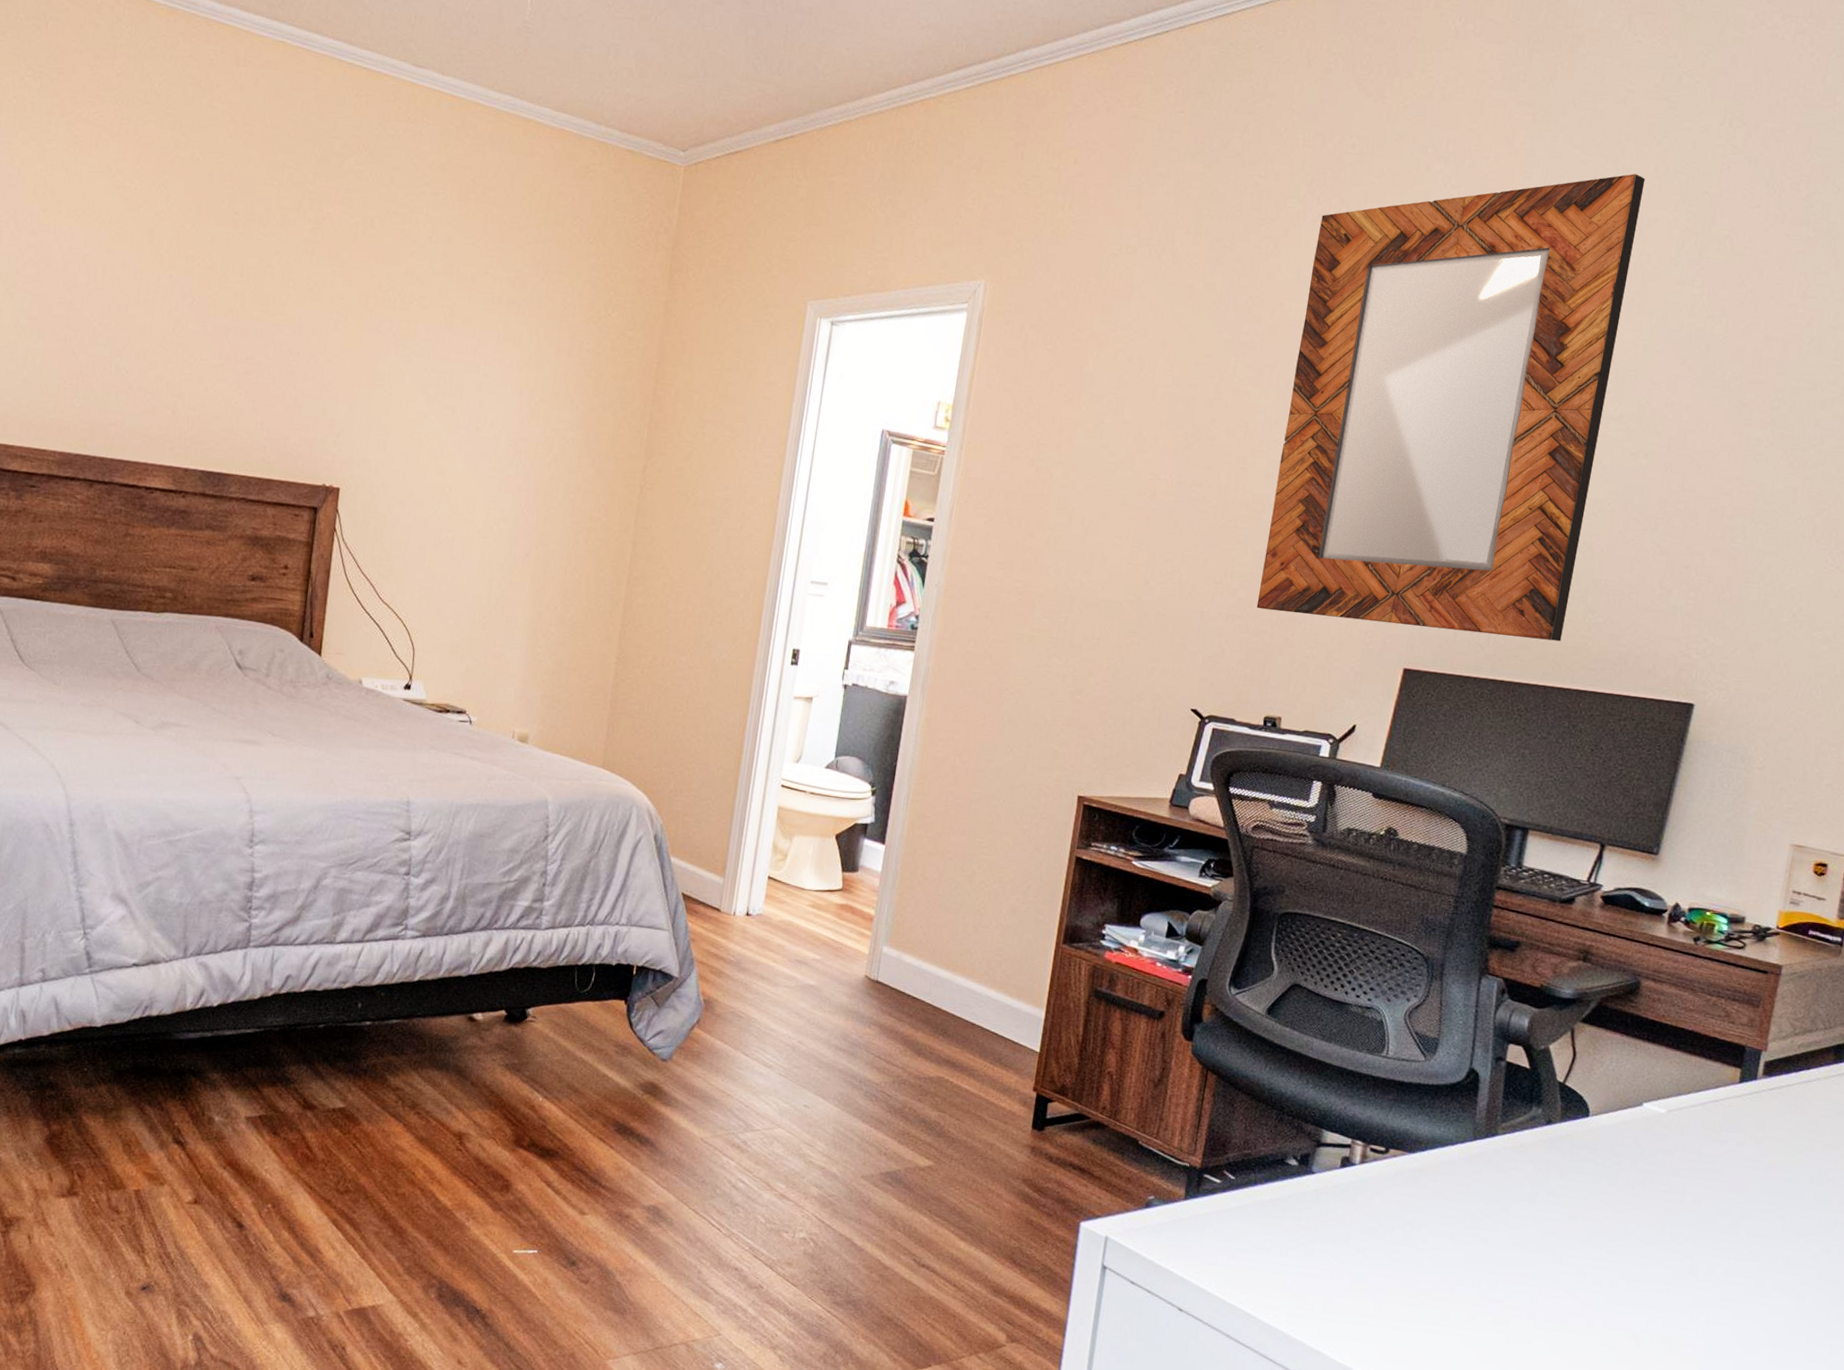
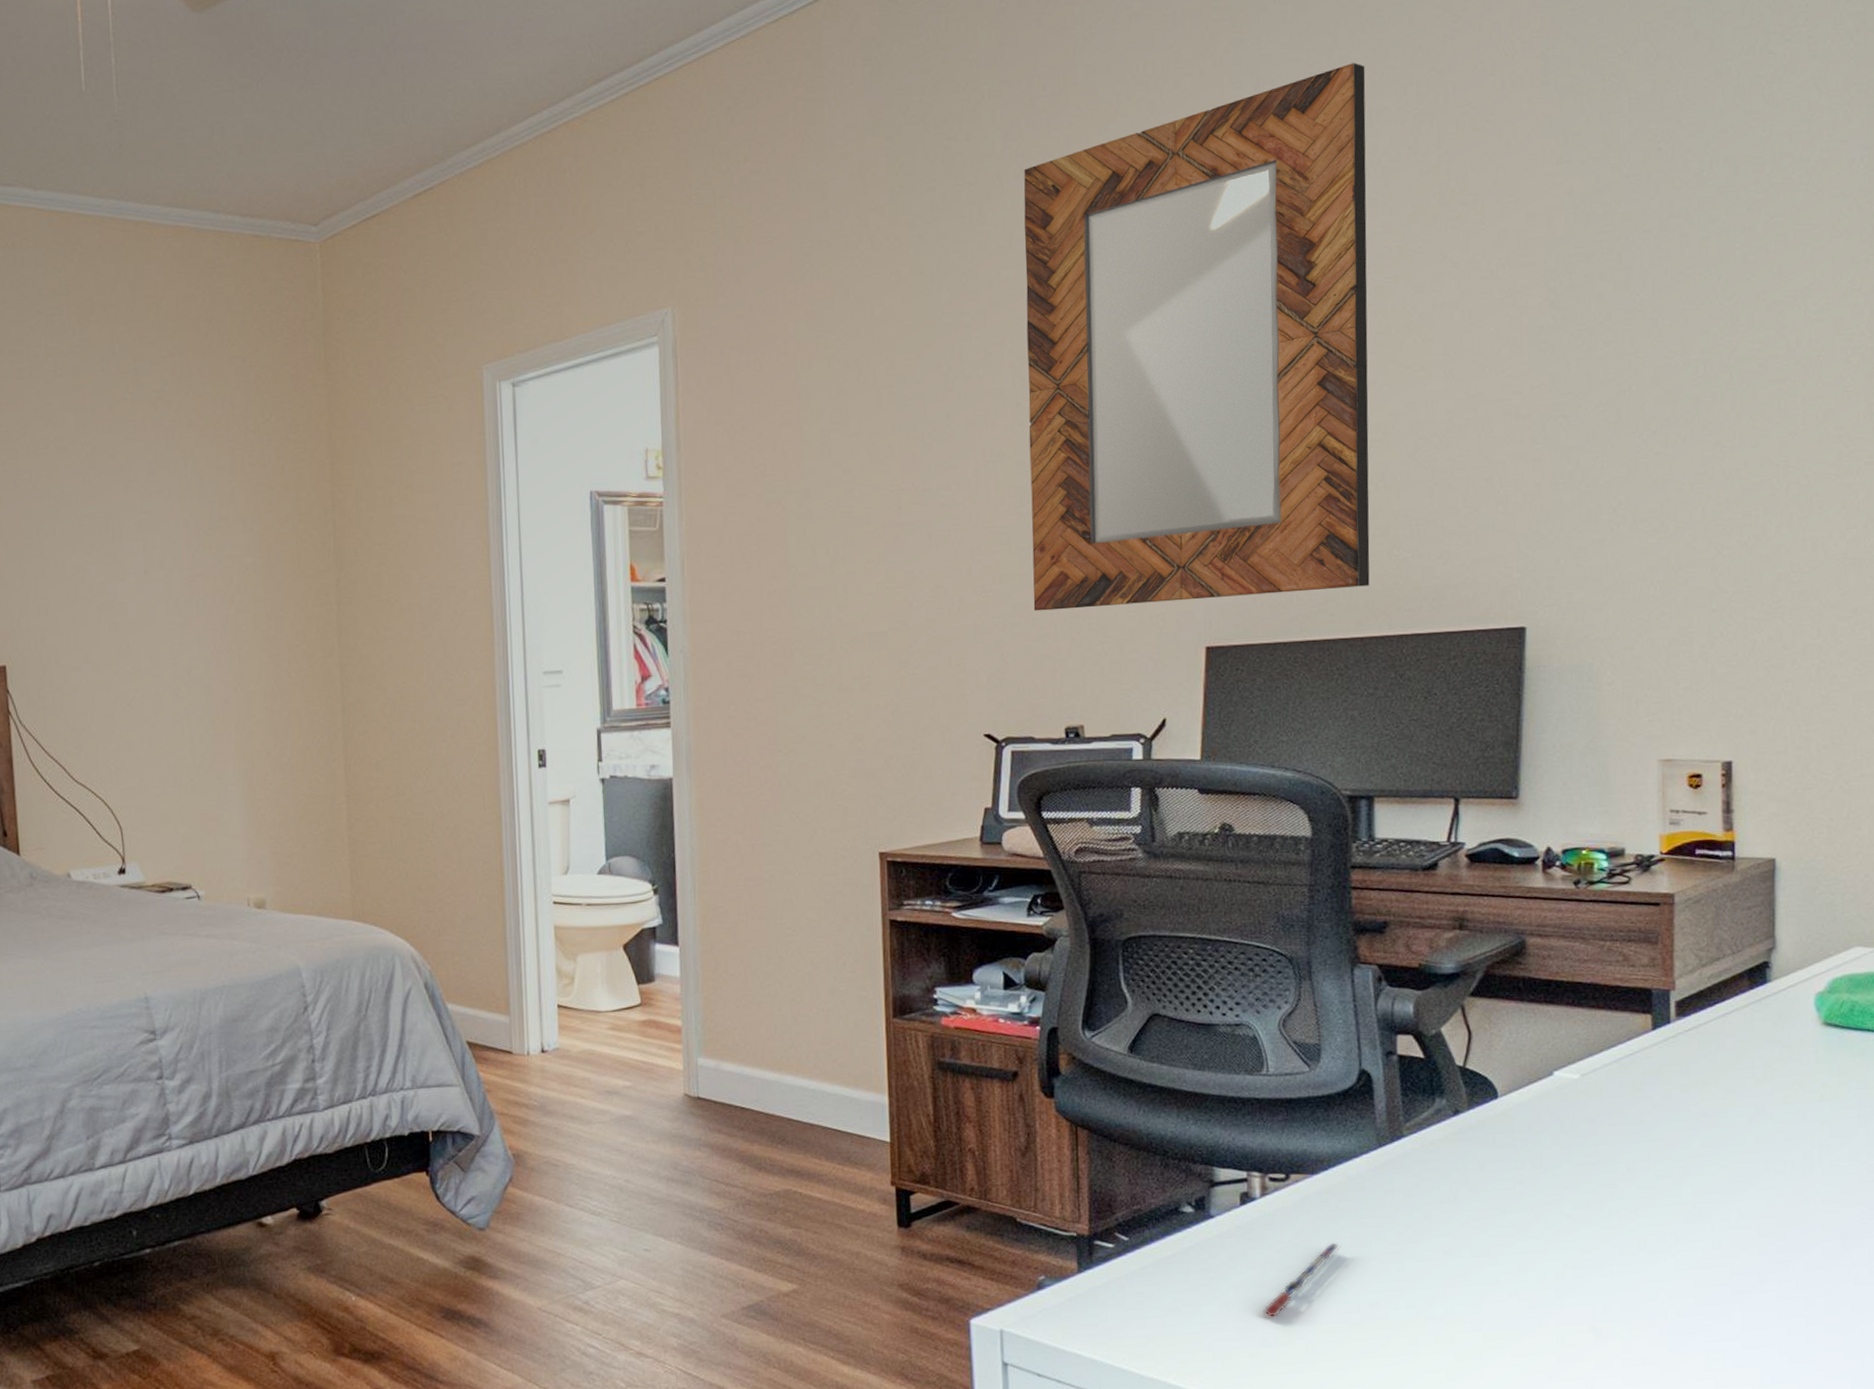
pen: none [1341,1216,1424,1273] -> present [1262,1242,1342,1318]

